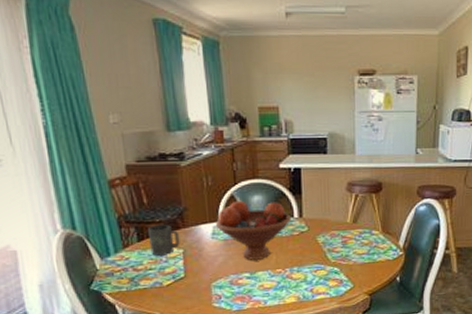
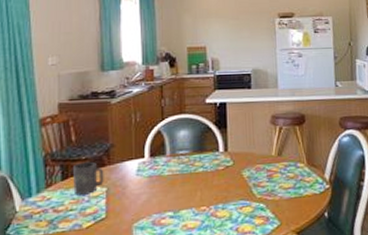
fruit bowl: present [215,200,291,260] -> none [140,135,216,198]

